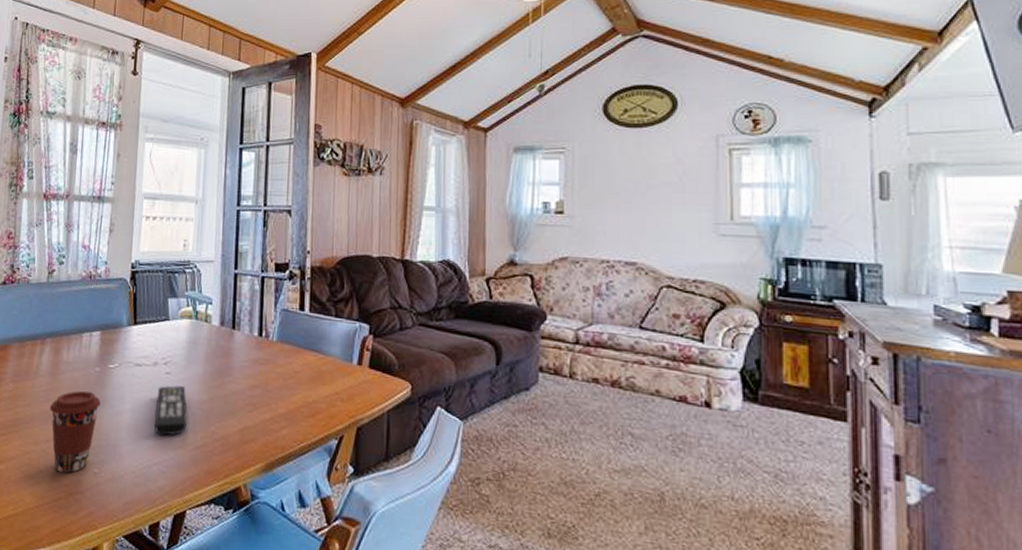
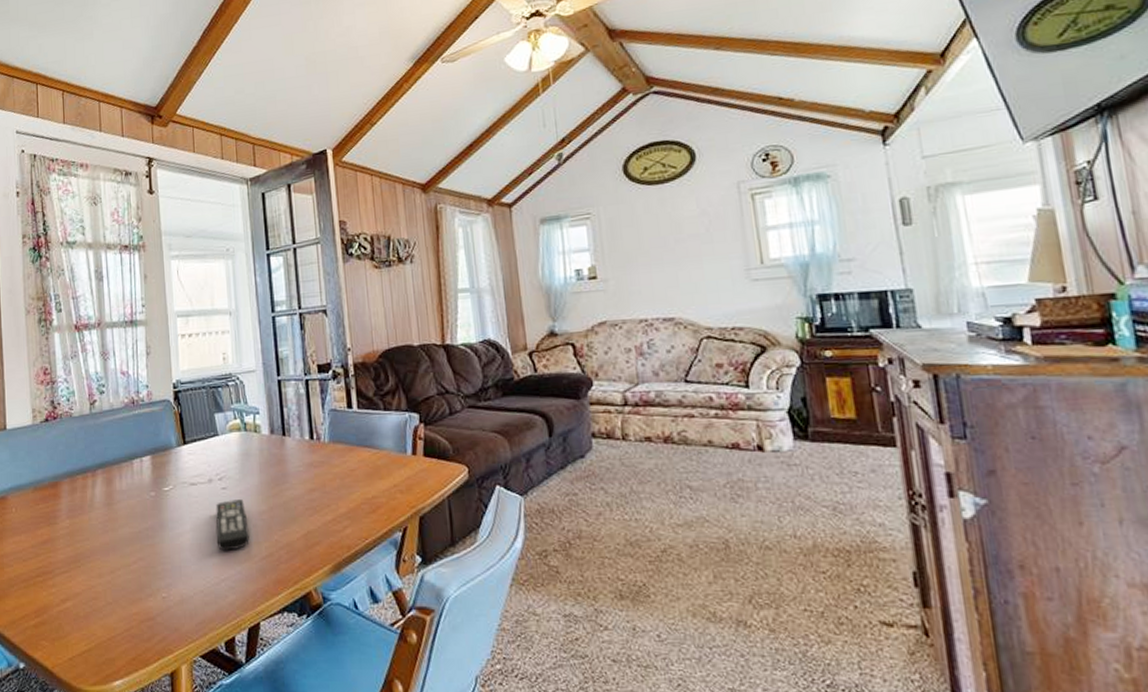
coffee cup: present [49,391,102,473] -> none [109,518,161,602]

